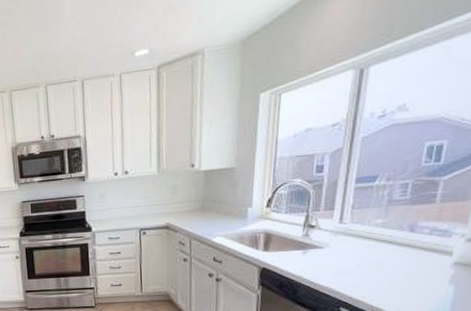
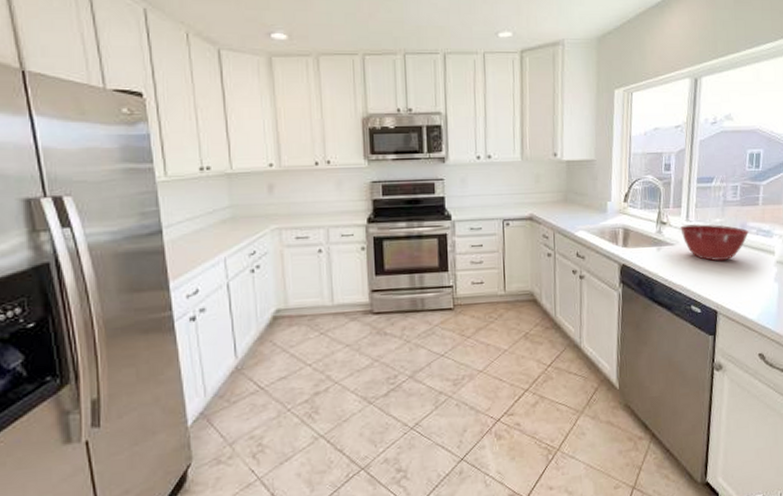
mixing bowl: none [332,225,420,264] -> present [680,223,750,262]

